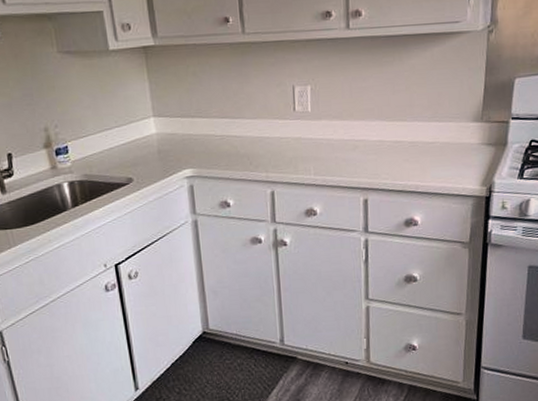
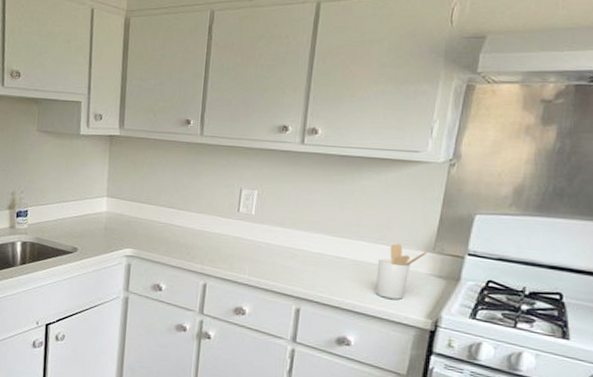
utensil holder: none [433,118,477,174] -> present [375,243,428,300]

